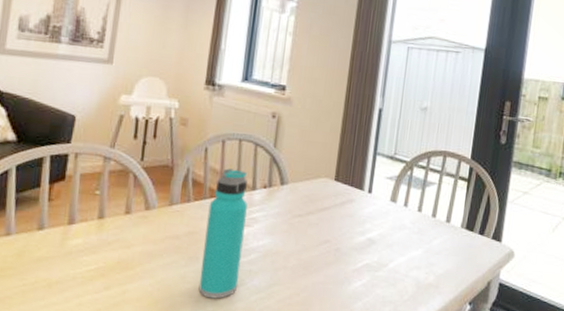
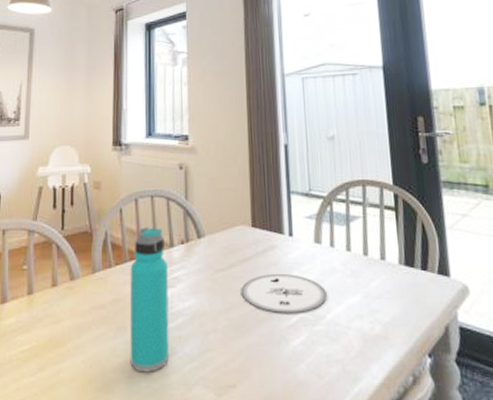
plate: none [314,224,394,260] -> present [241,273,328,313]

